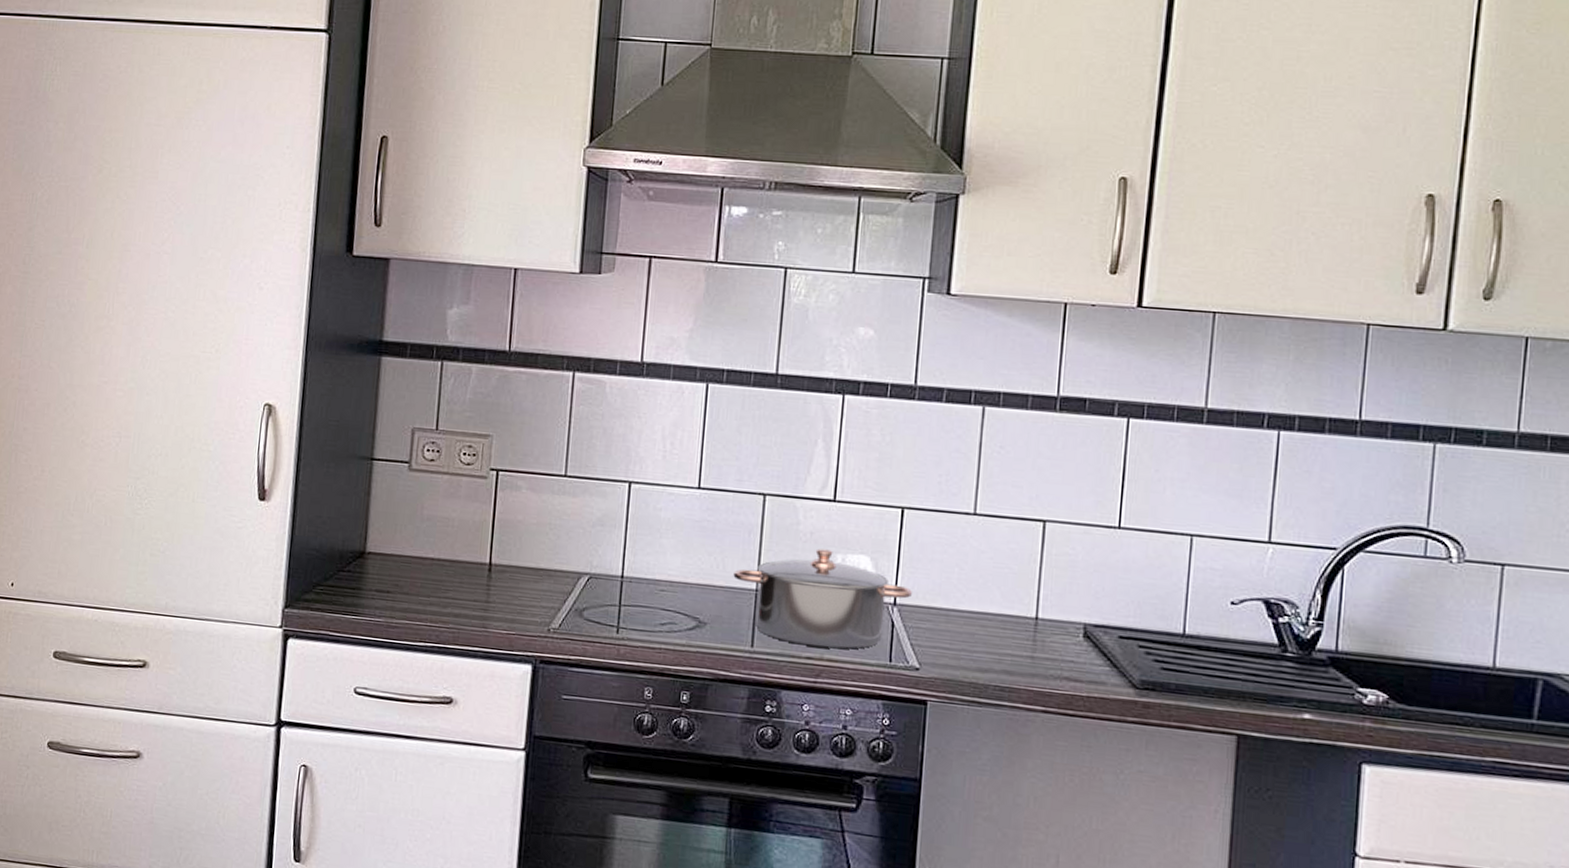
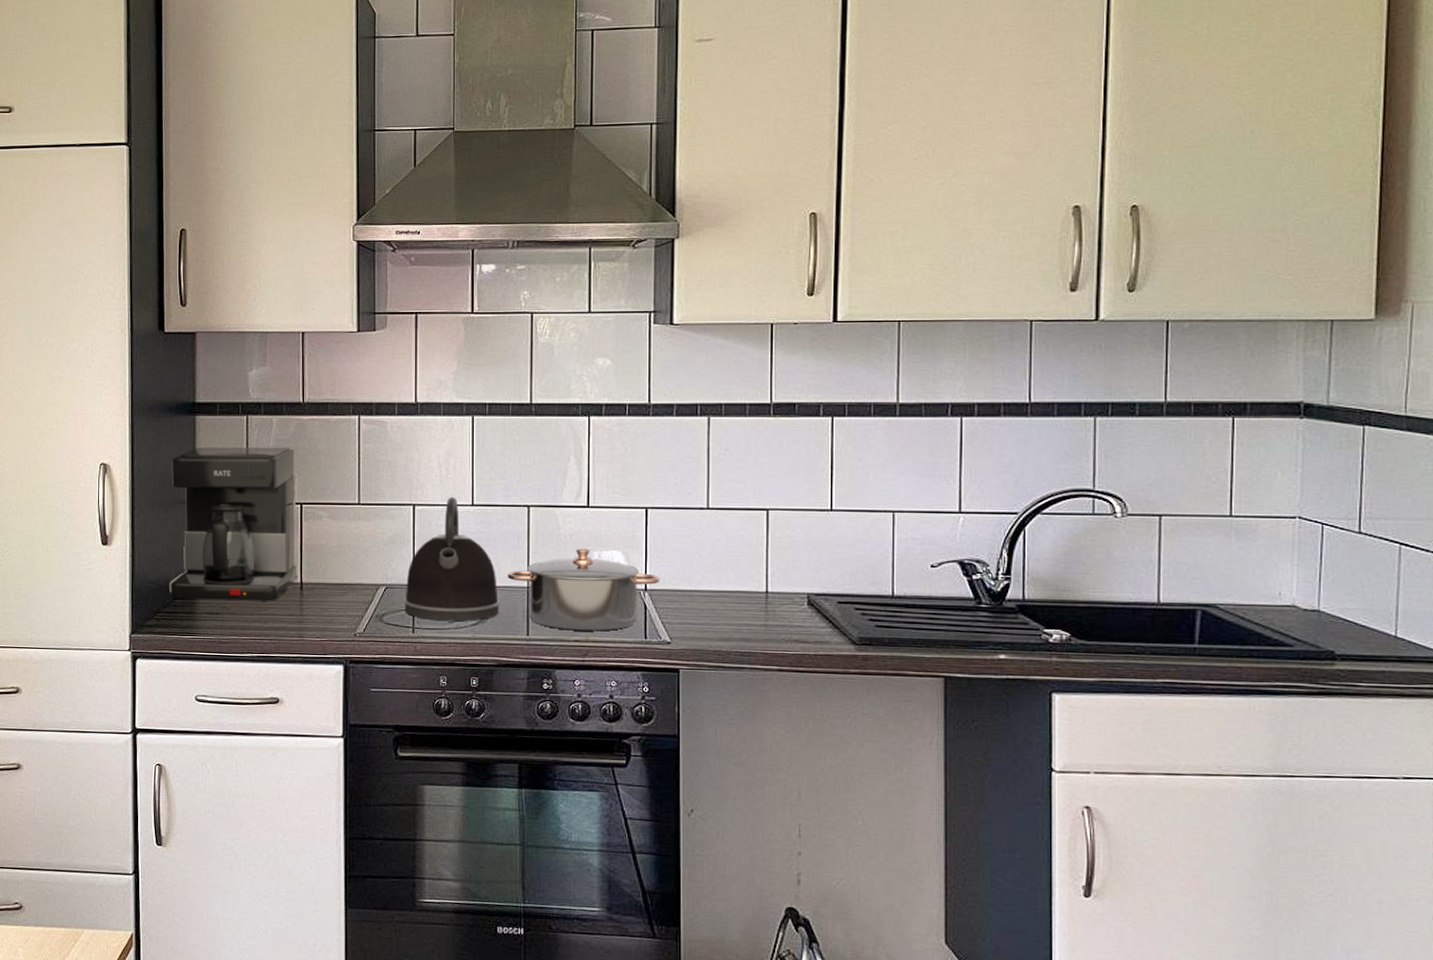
coffee maker: none [333,393,496,583] -> present [169,446,298,602]
kettle: none [609,476,722,625] -> present [403,497,500,622]

